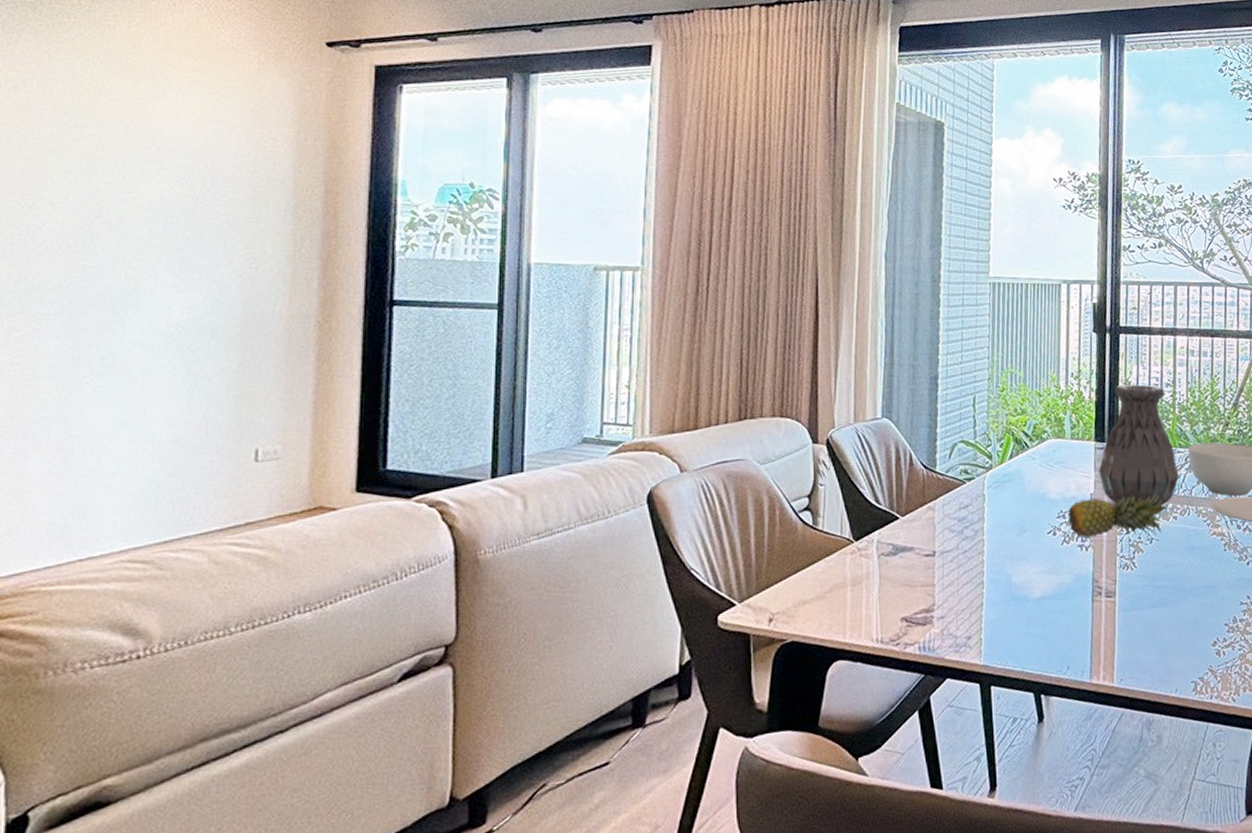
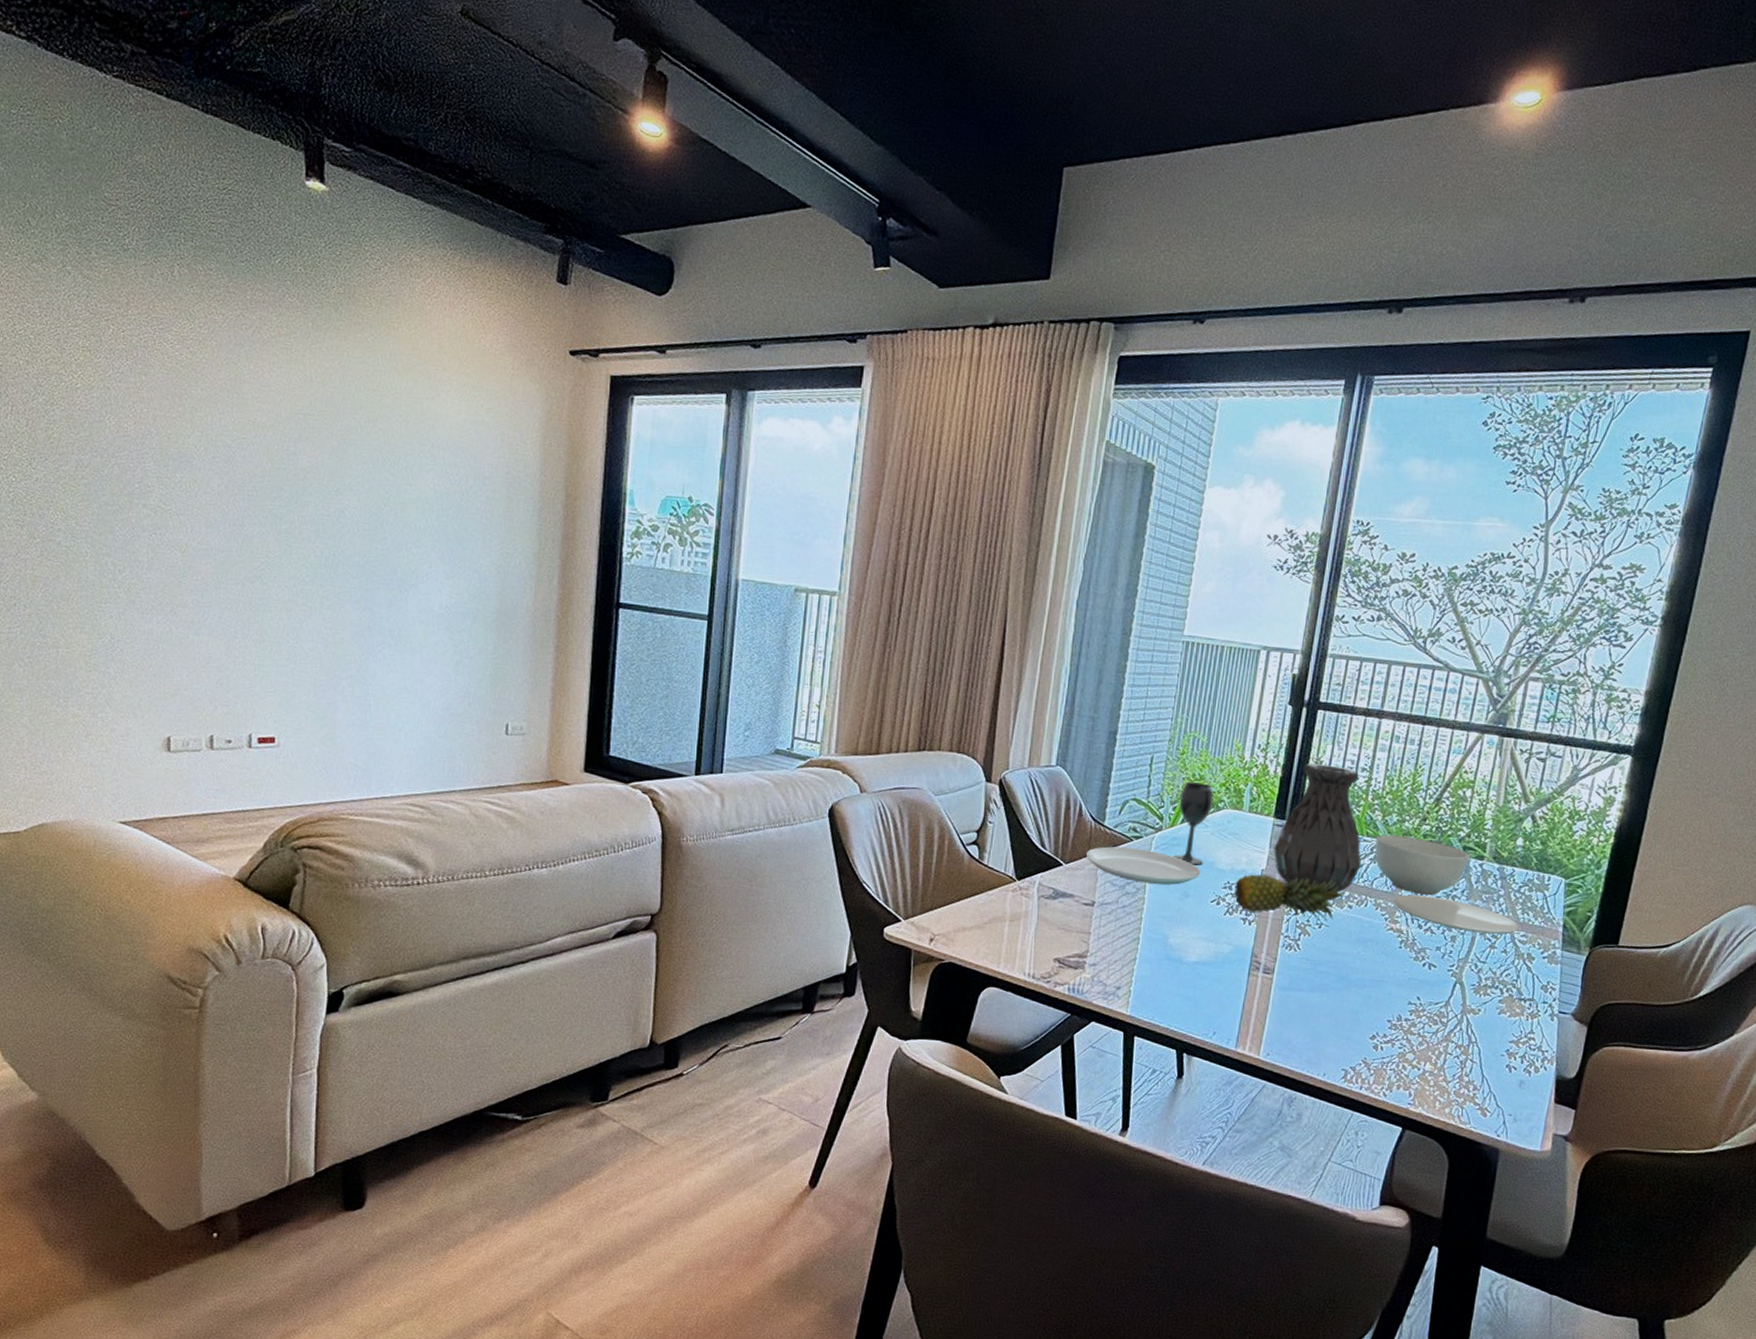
plate: none [921,490,1034,525] -> present [1085,846,1201,885]
wine glass: none [1005,416,1037,499] -> present [1173,781,1214,865]

